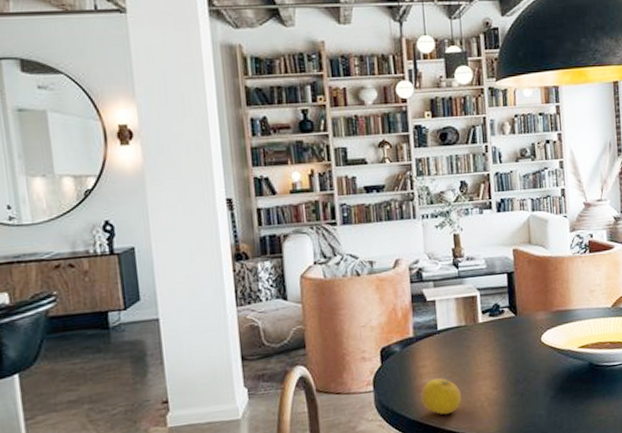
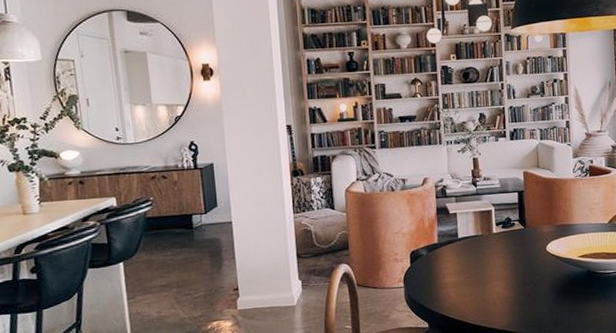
fruit: present [421,378,461,415] -> none [443,278,477,309]

